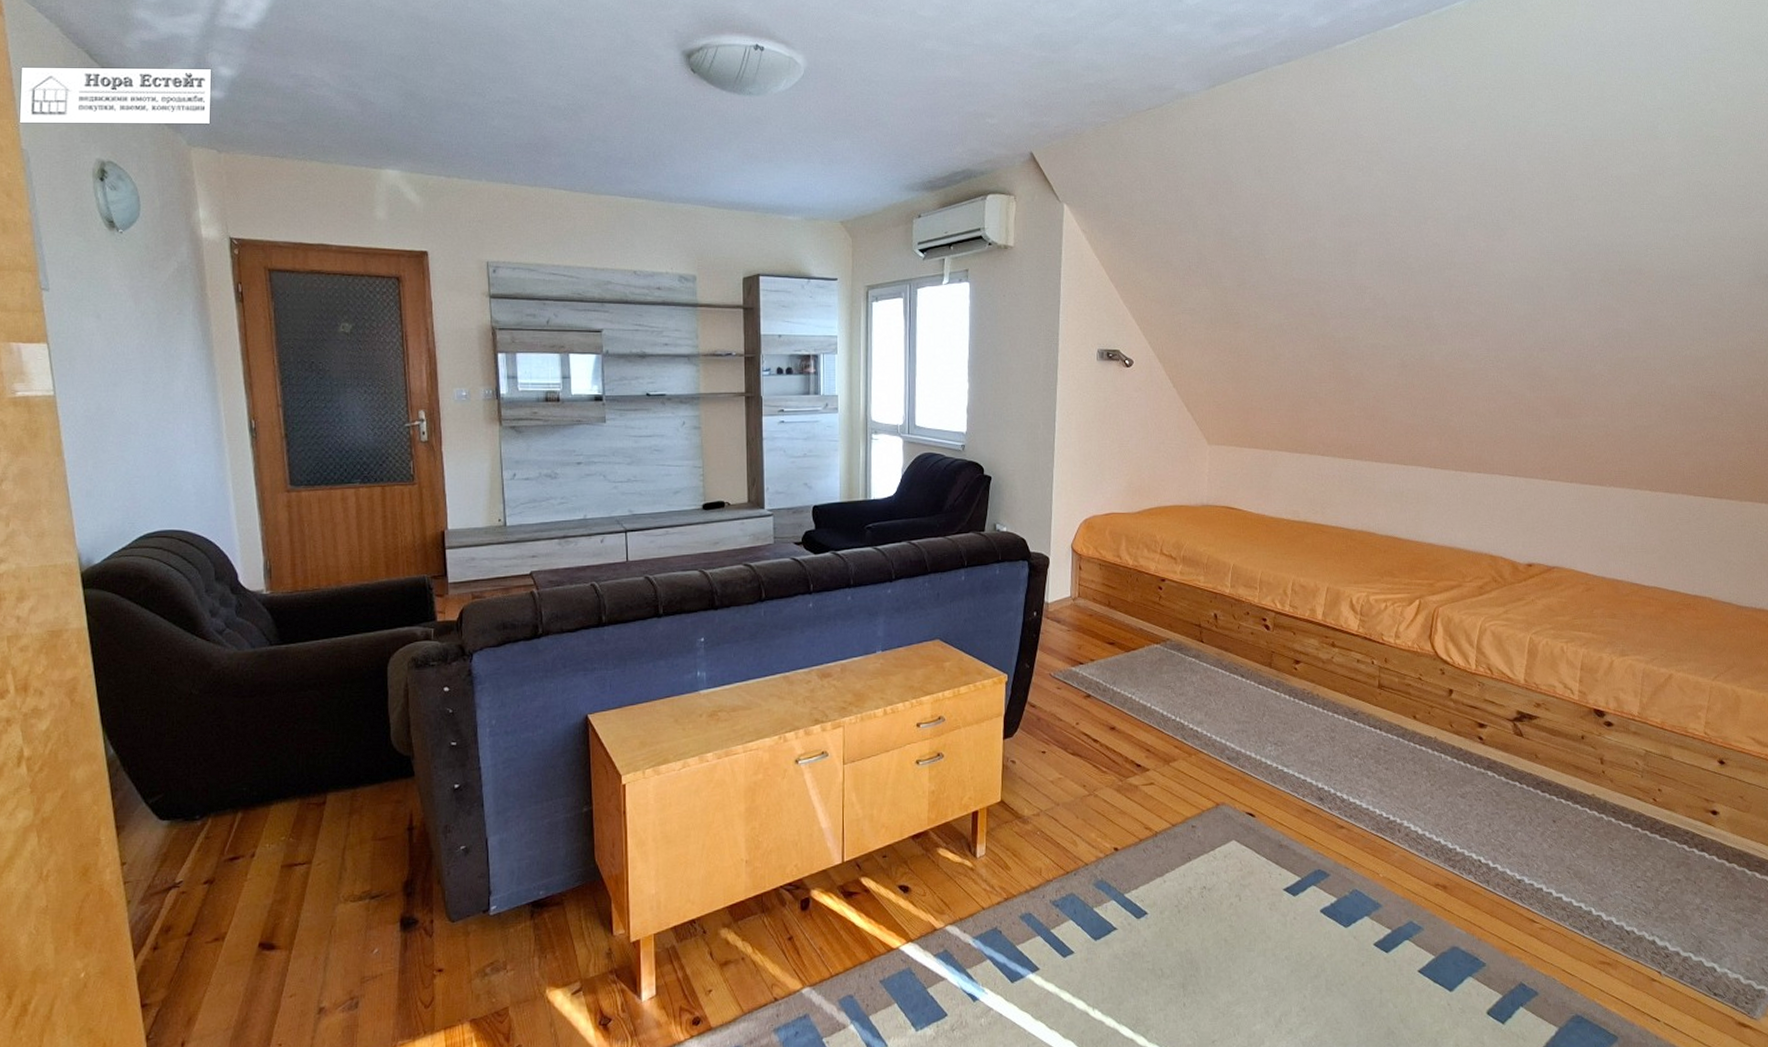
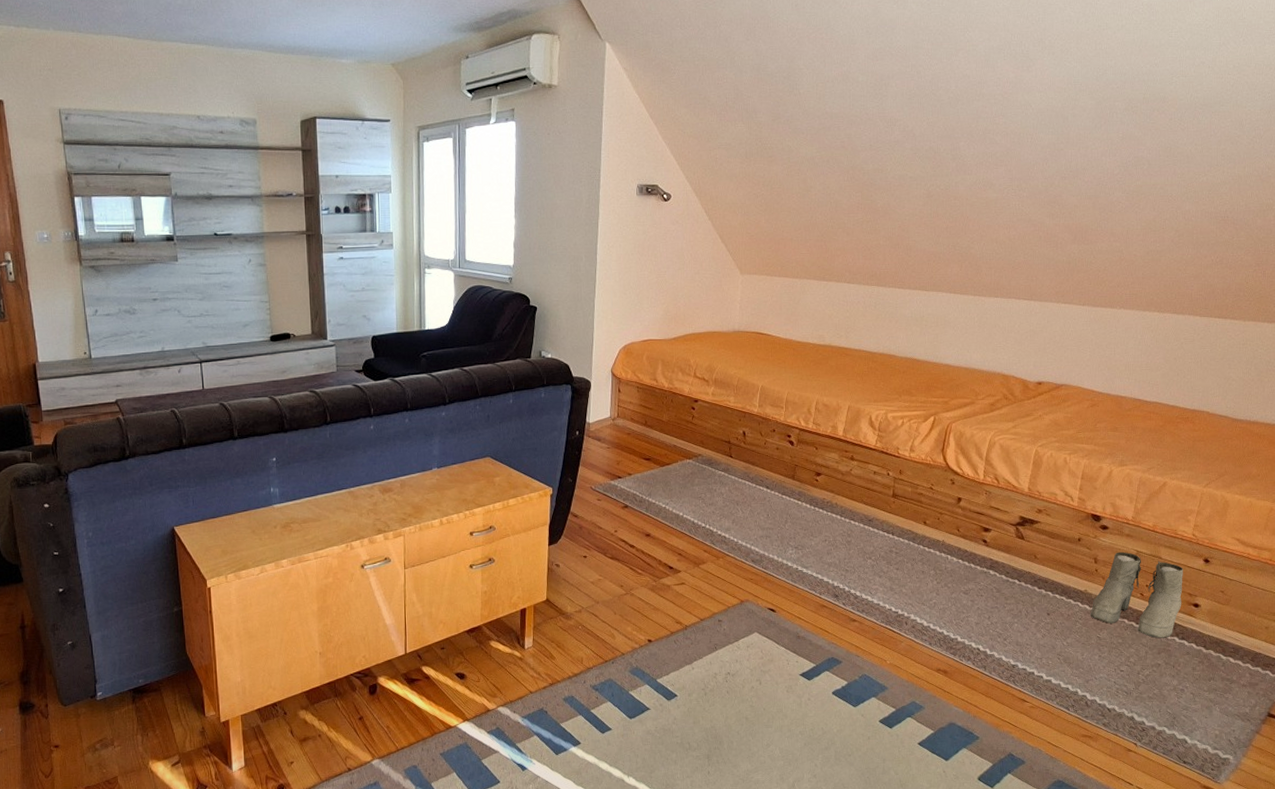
boots: none [1599,751,1699,850] -> present [1090,552,1183,639]

